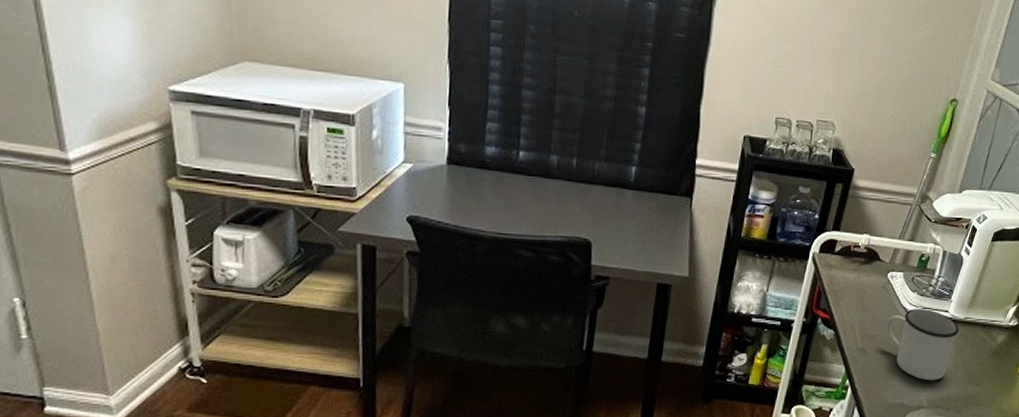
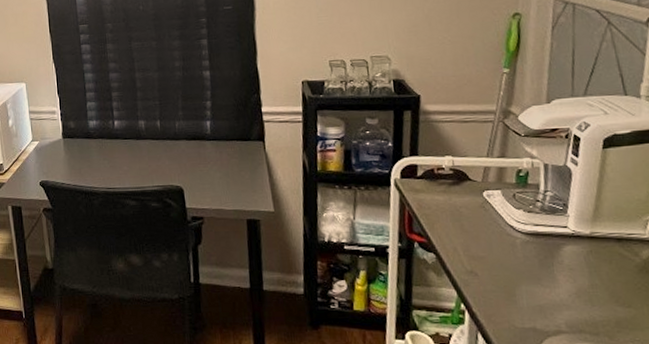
mug: present [886,309,960,381] -> none [494,226,587,303]

